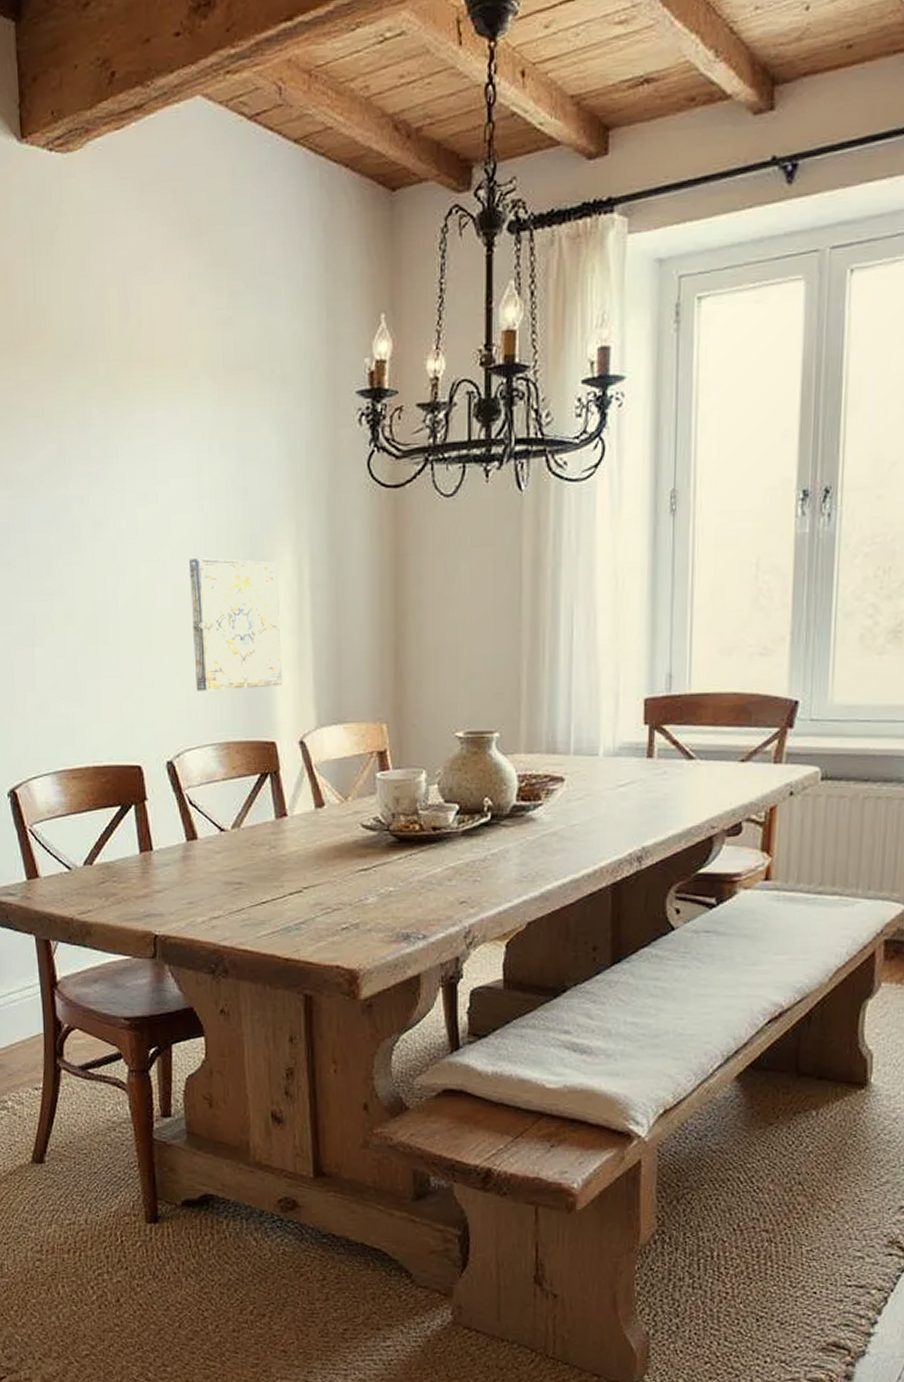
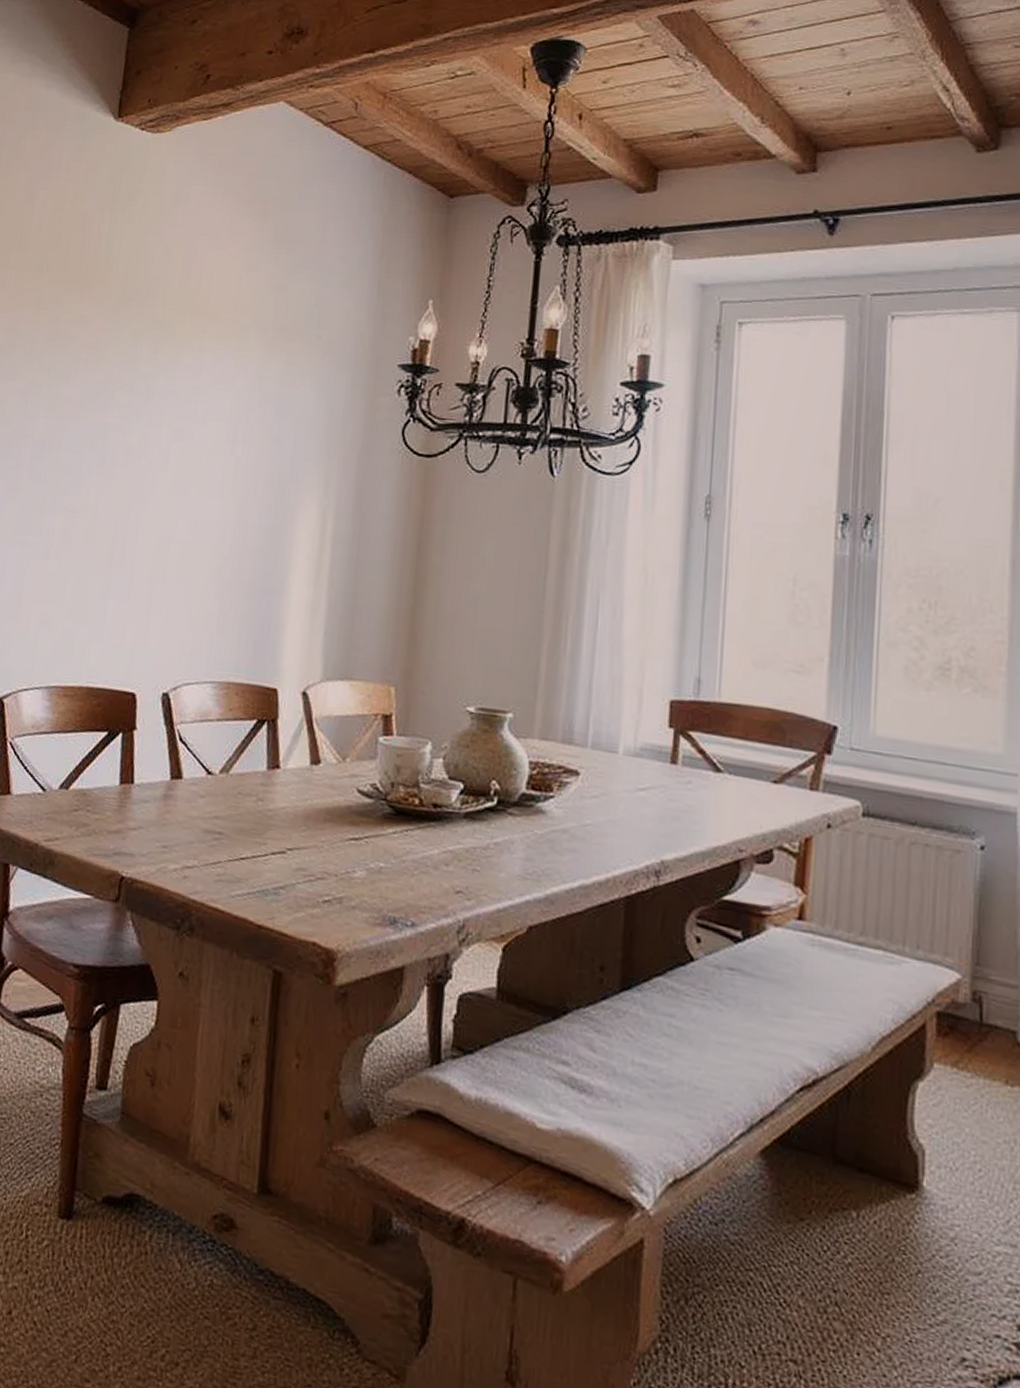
wall art: present [188,558,282,691] -> none [203,497,302,633]

